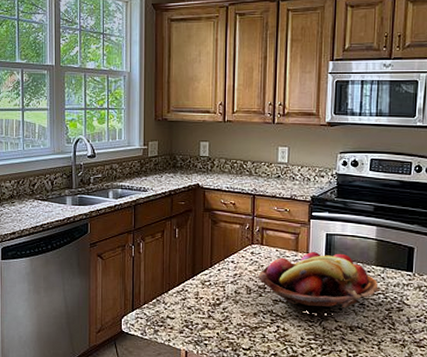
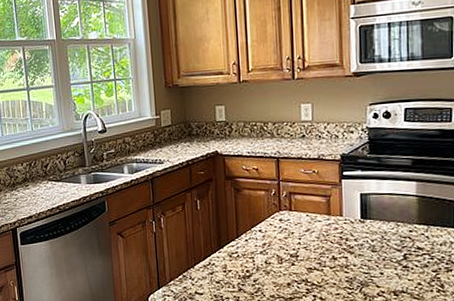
fruit basket: present [257,251,380,316] -> none [288,213,424,282]

